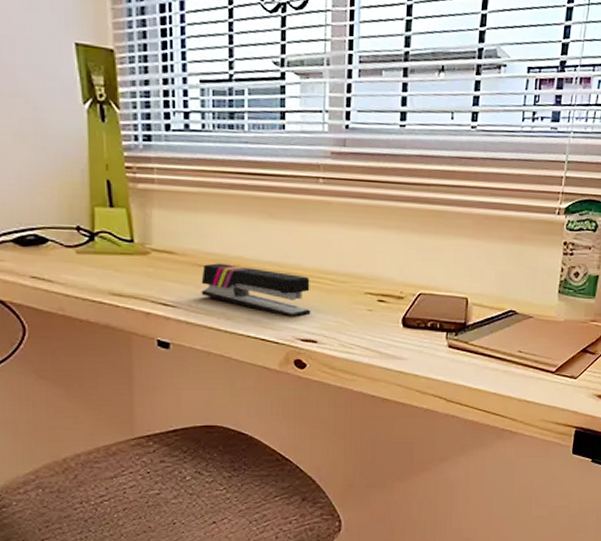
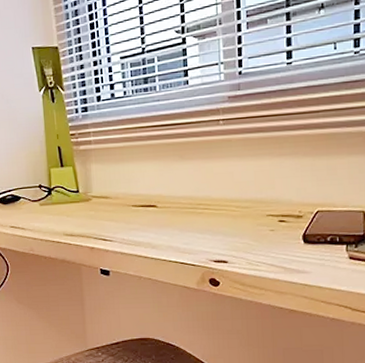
stapler: present [201,263,311,318] -> none [130,202,221,243]

